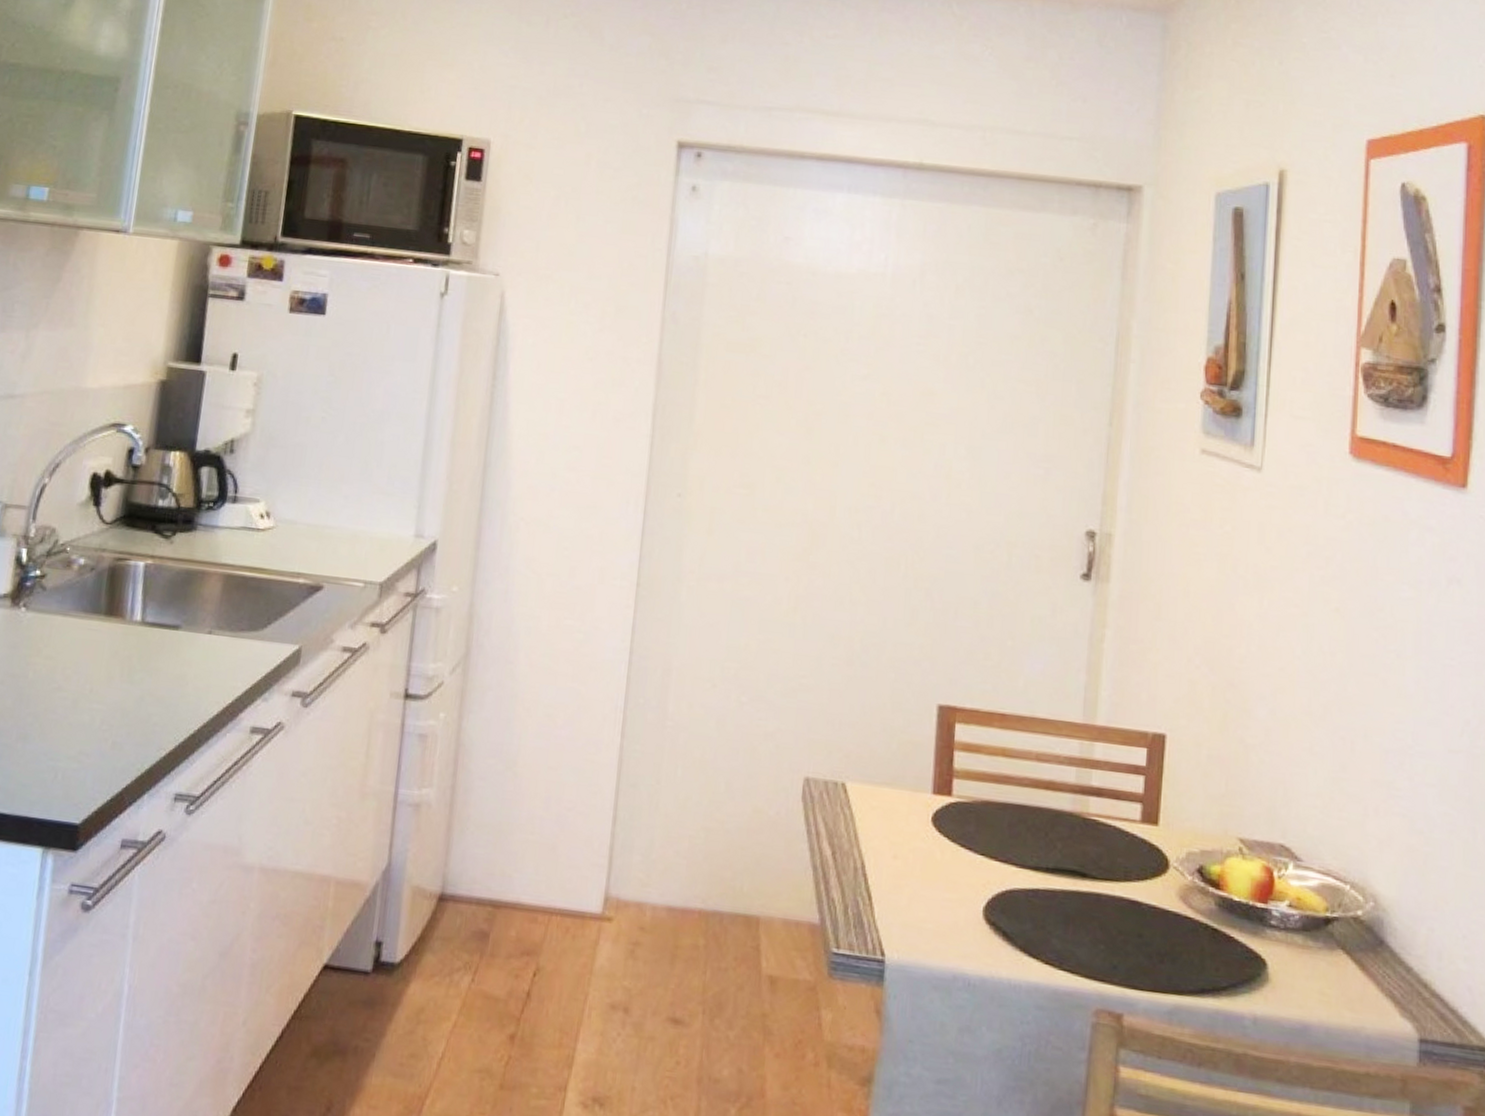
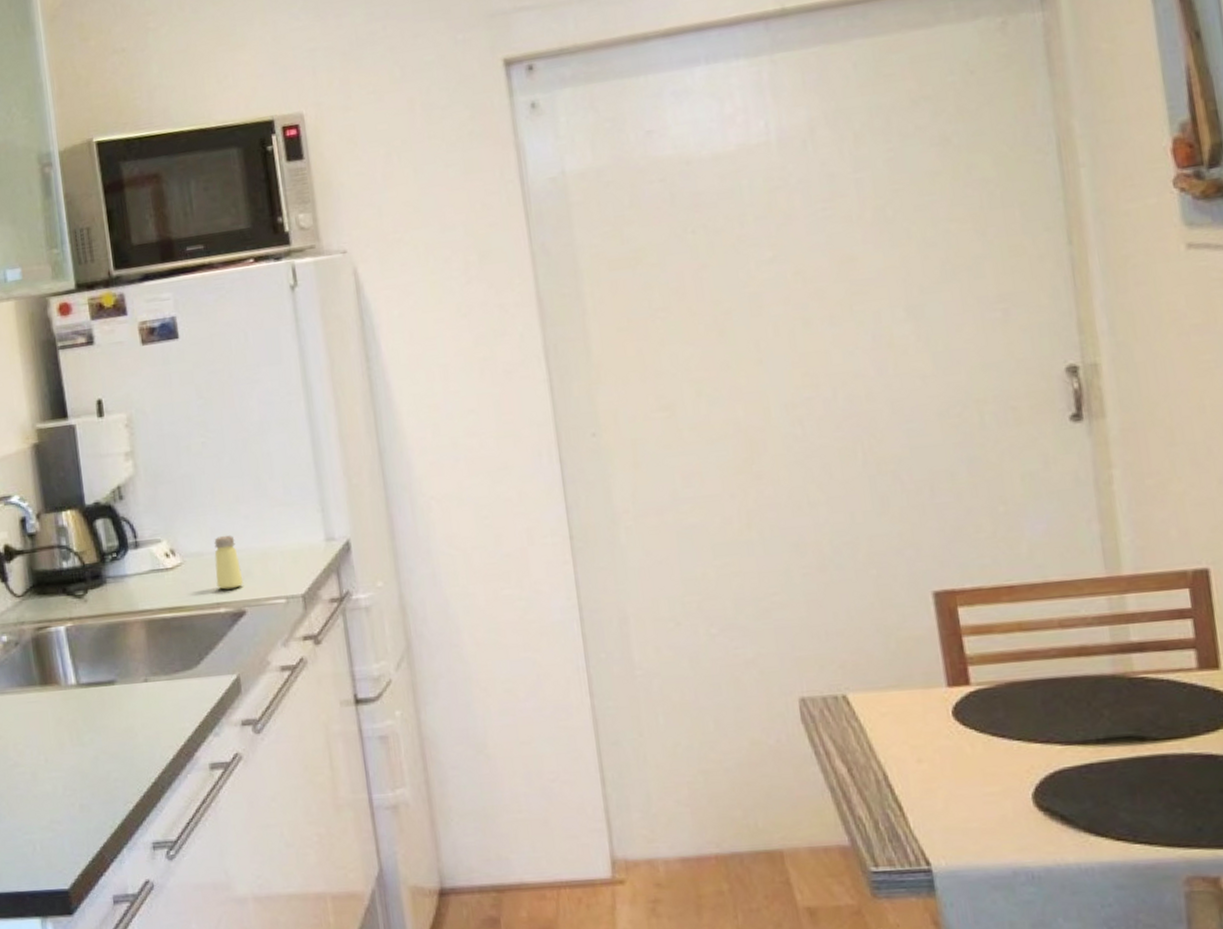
saltshaker: none [302,509,330,563] -> present [214,535,244,590]

